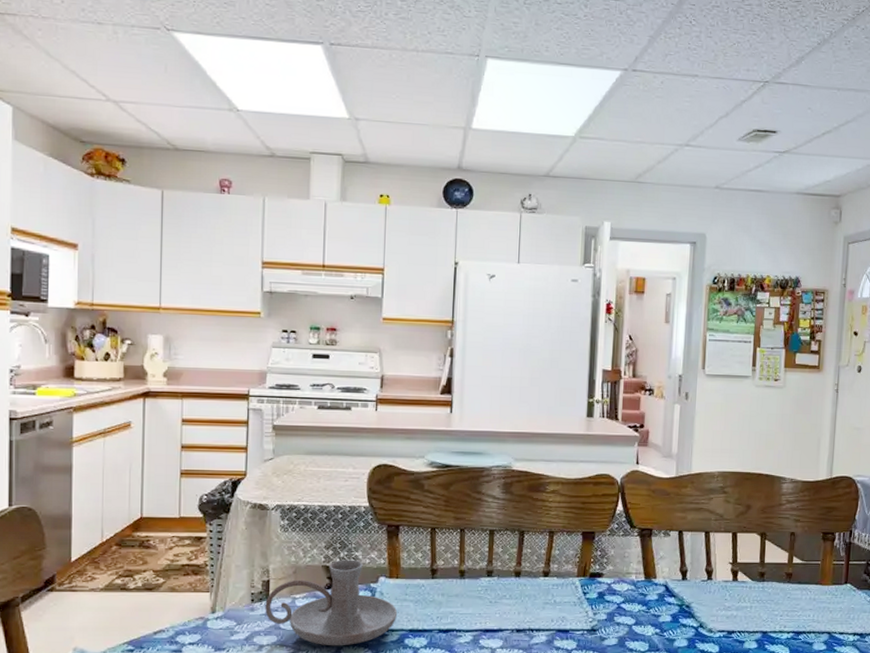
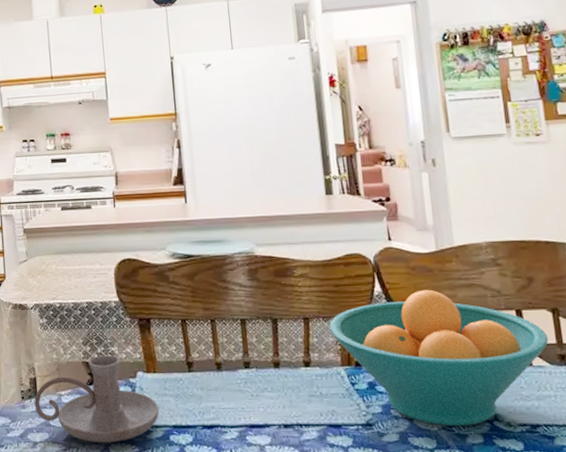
fruit bowl: none [571,511,754,631] -> present [329,289,549,426]

